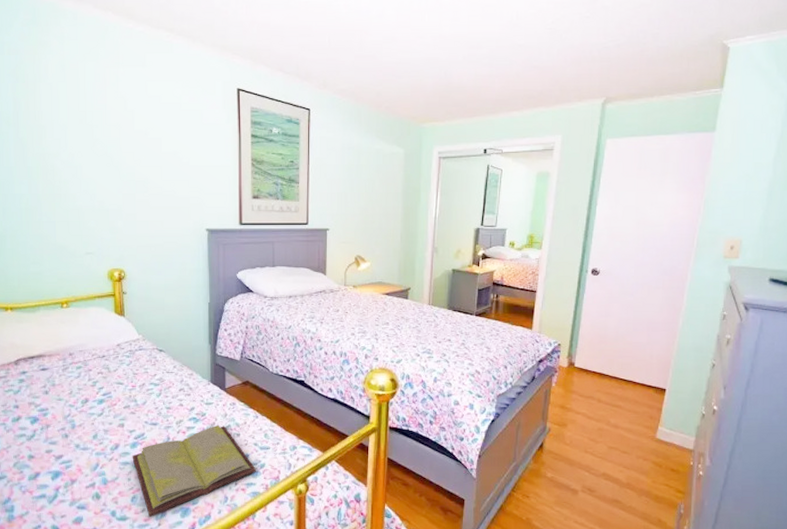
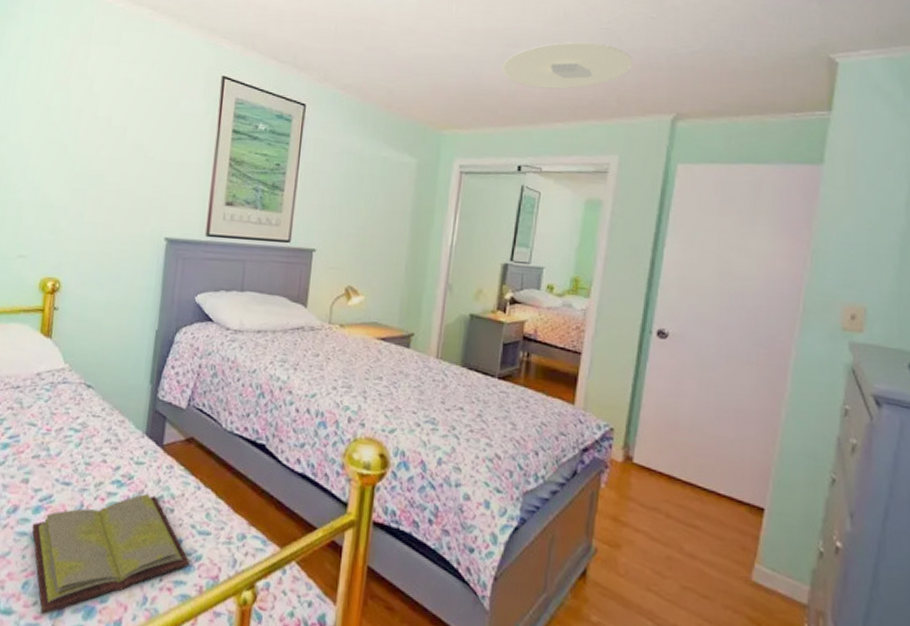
ceiling light: none [468,42,572,83] -> present [502,42,633,89]

